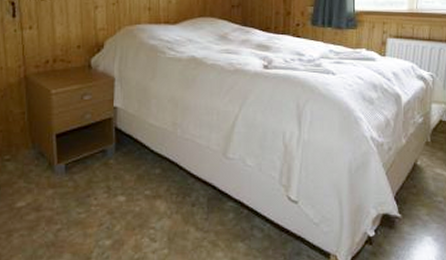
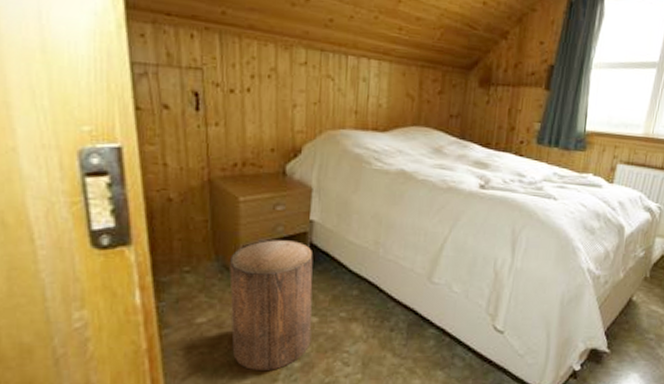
stool: none [44,127,120,251] -> present [229,240,313,372]

